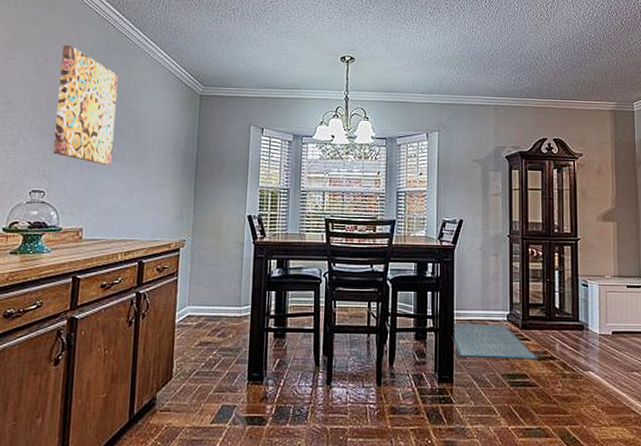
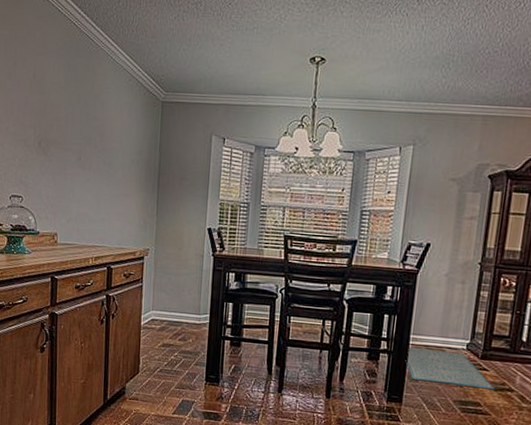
wall art: present [53,44,119,165] -> none [27,47,83,173]

